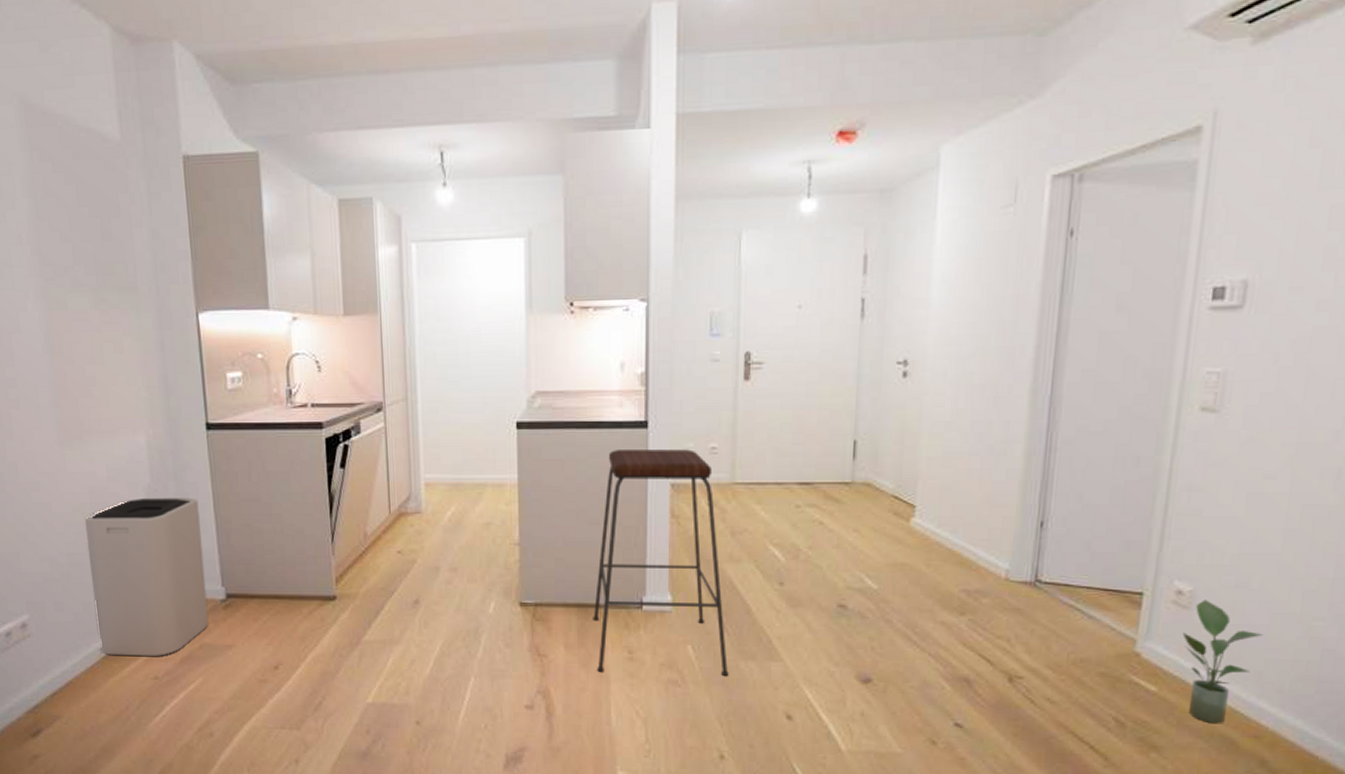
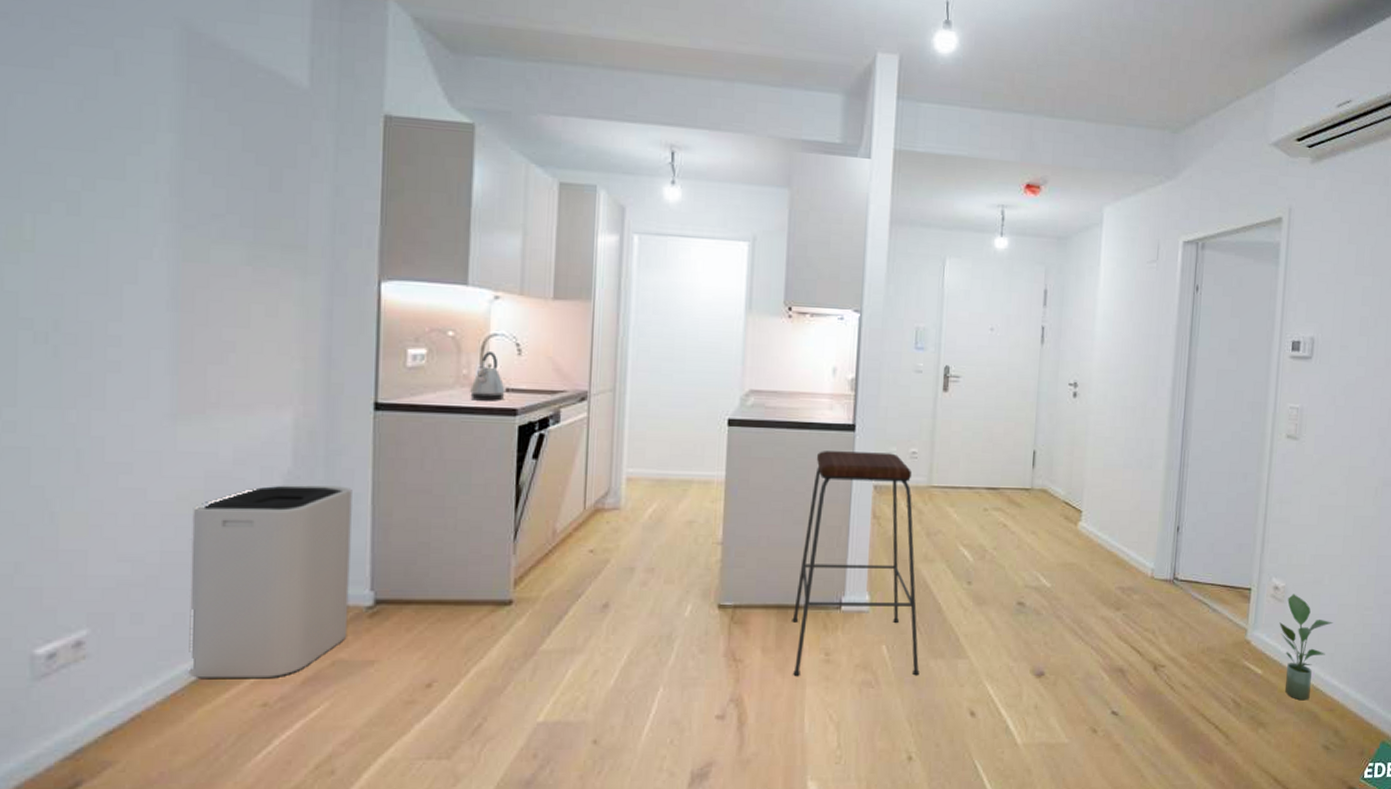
kettle: none [280,369,311,417] -> present [469,350,505,401]

